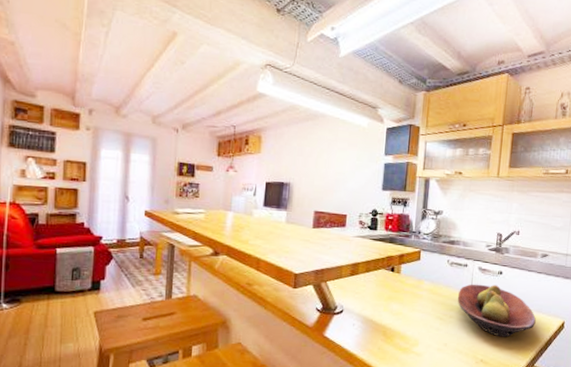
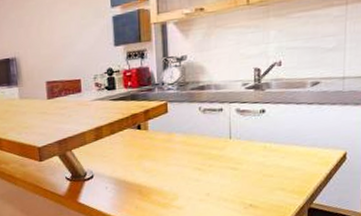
fruit bowl: present [457,284,536,338] -> none [215,125,311,179]

